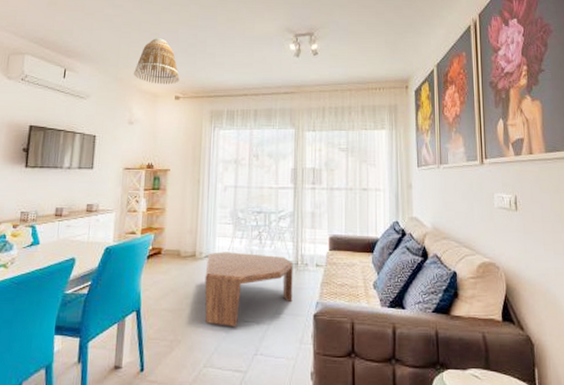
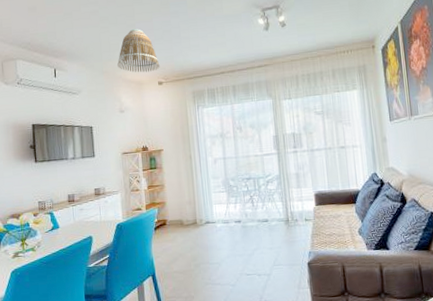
coffee table: present [204,252,293,326] -> none [207,215,287,281]

